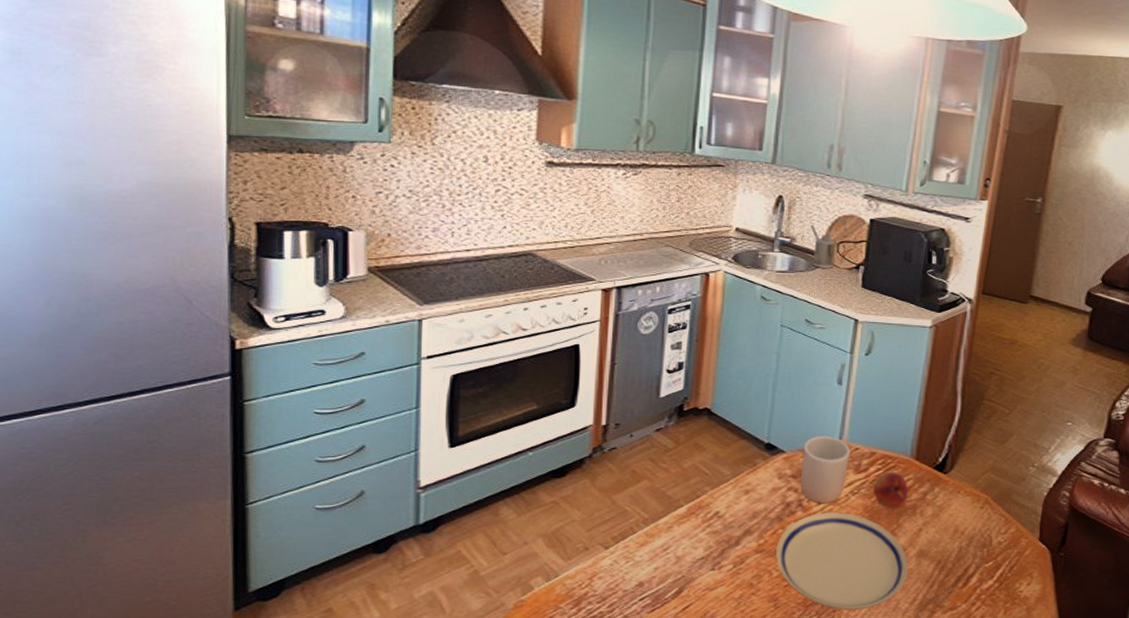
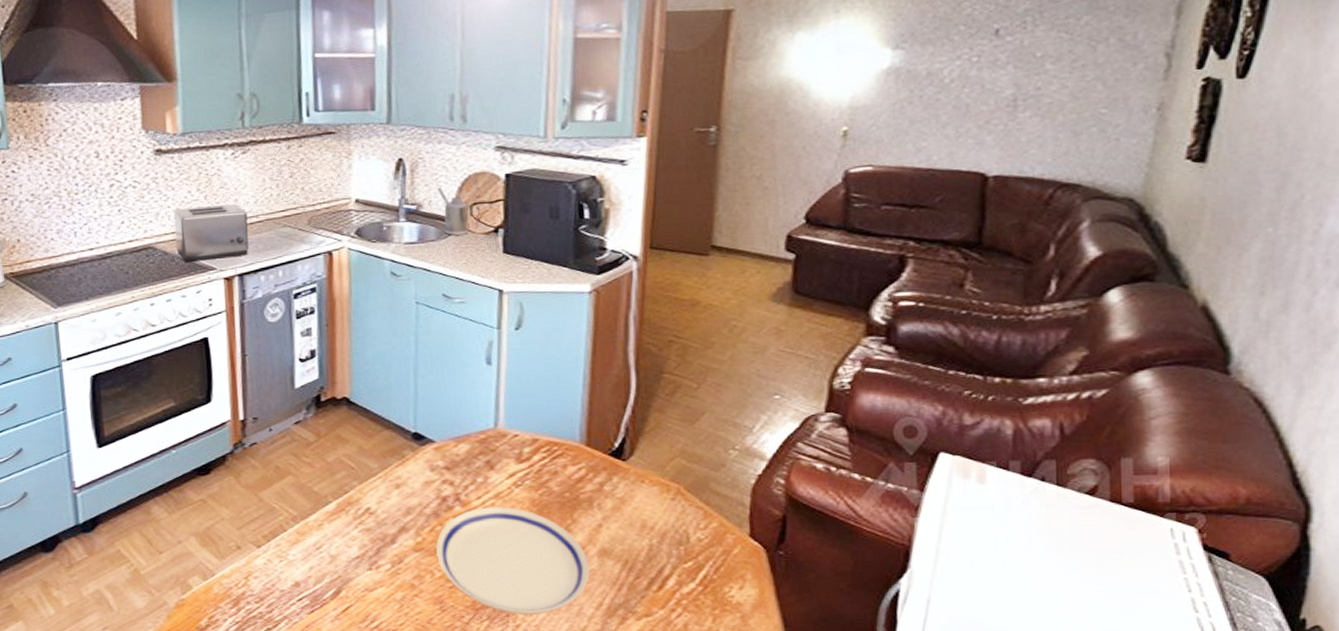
toaster: none [557,219,632,271] -> present [173,203,249,262]
mug: present [800,435,851,503] -> none [454,421,509,497]
fruit: present [872,471,908,508] -> none [539,460,582,502]

